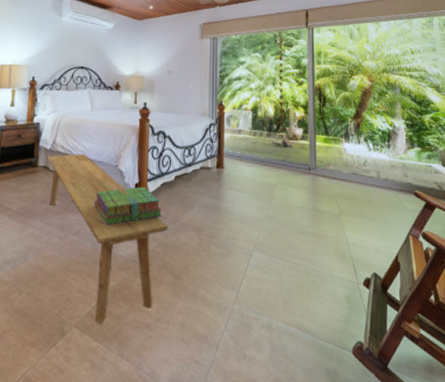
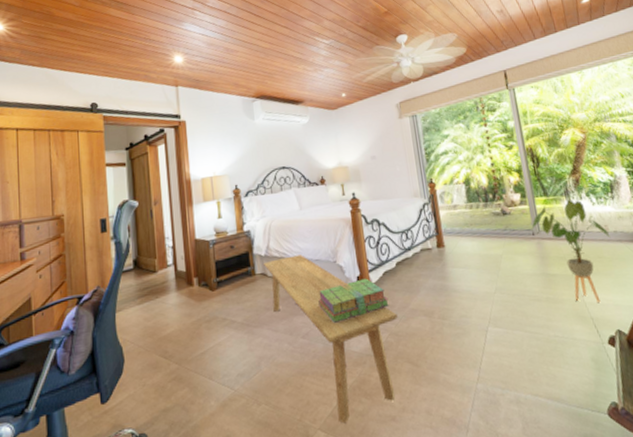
house plant: none [308,141,381,244] -> present [531,199,611,302]

